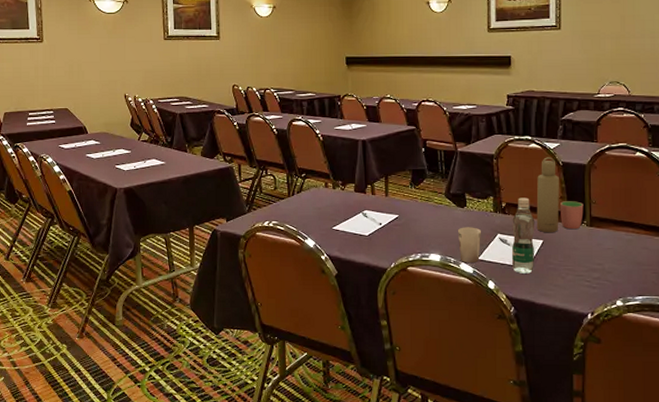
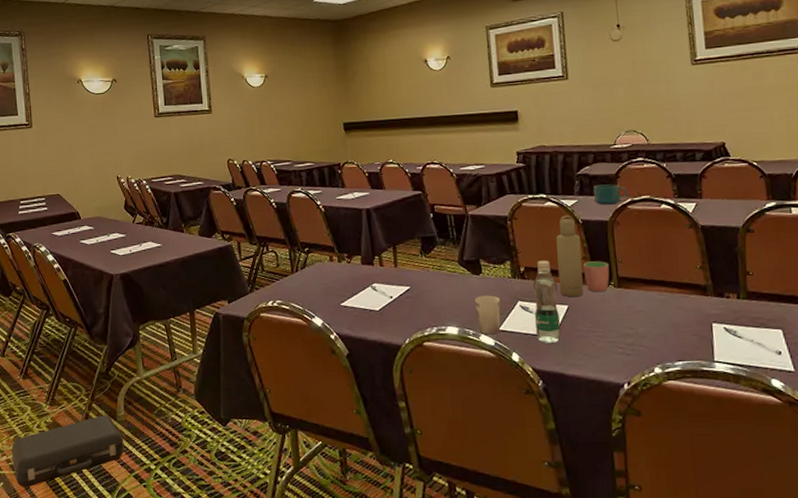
briefcase: none [12,319,121,383] -> present [11,415,124,488]
cup: none [575,130,606,150] -> present [593,184,628,205]

